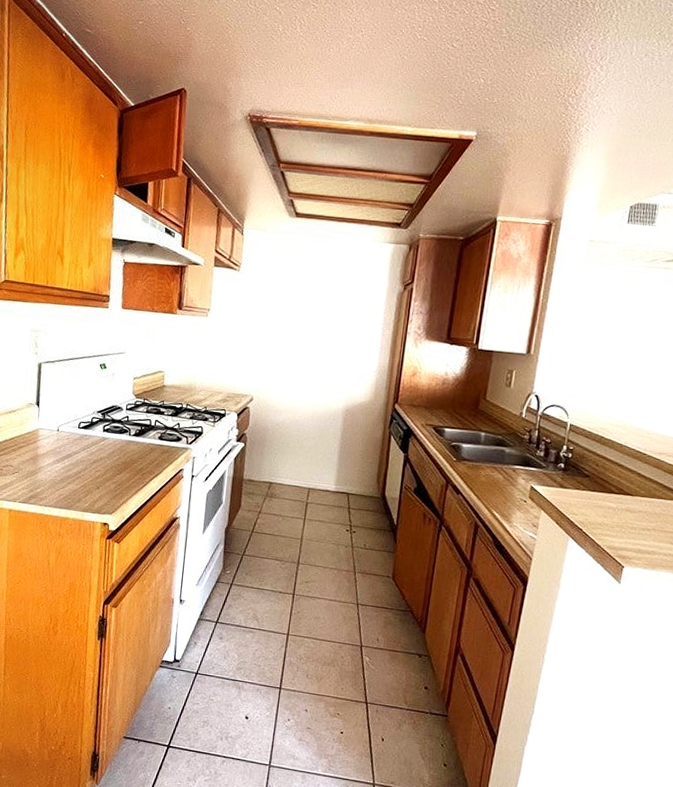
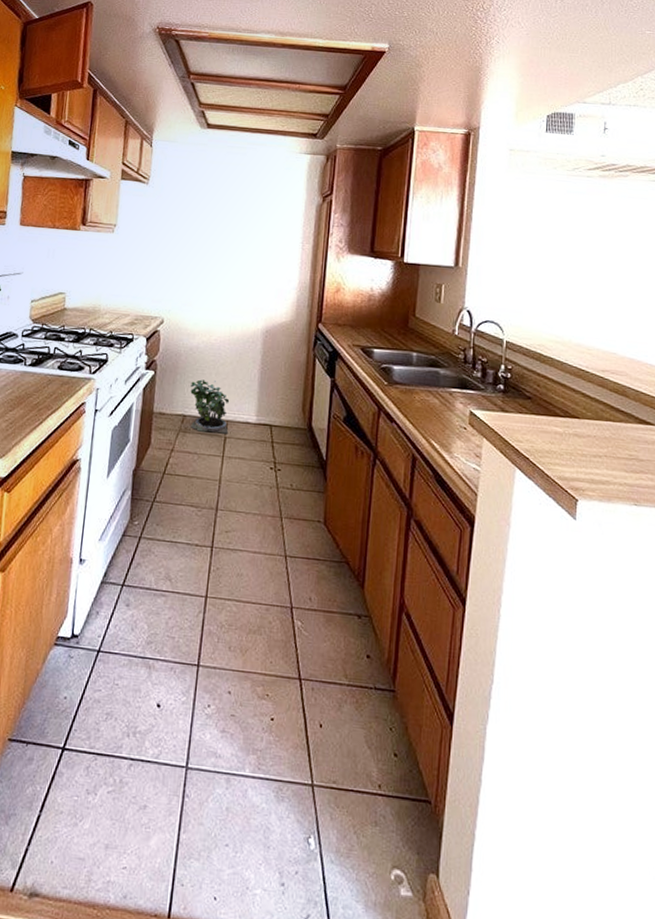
potted plant: none [276,451,312,500] -> present [190,379,230,434]

